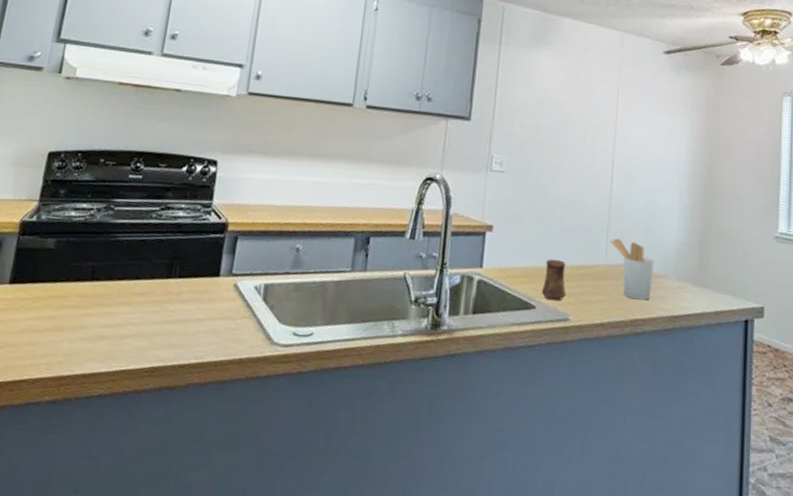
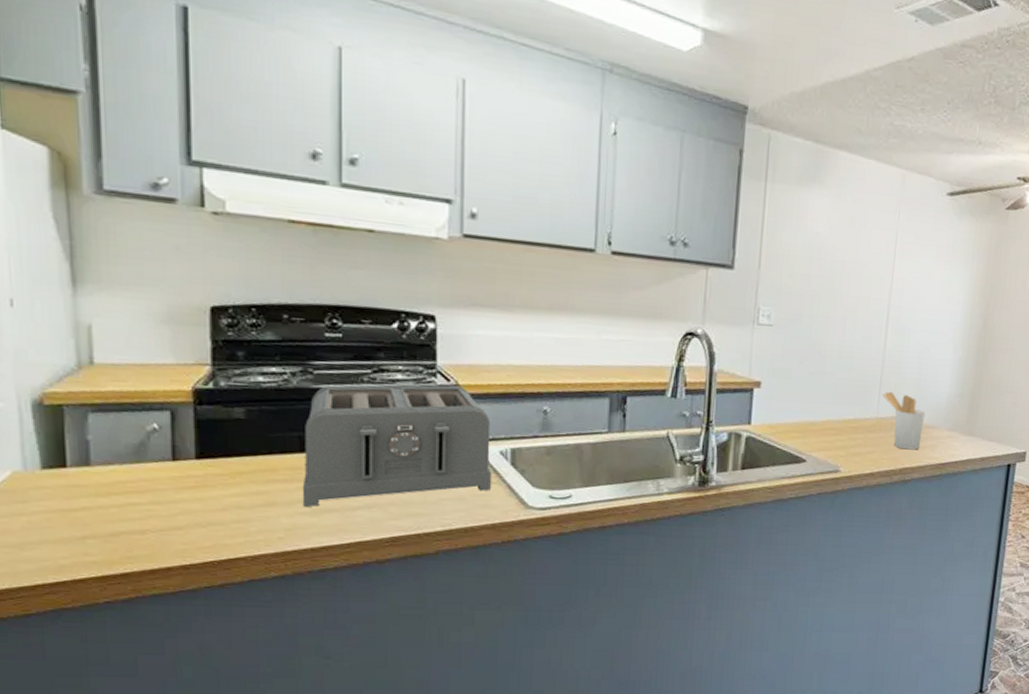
toaster: none [83,220,250,333] -> present [302,385,492,507]
cup: present [541,259,566,301] -> none [811,413,837,454]

